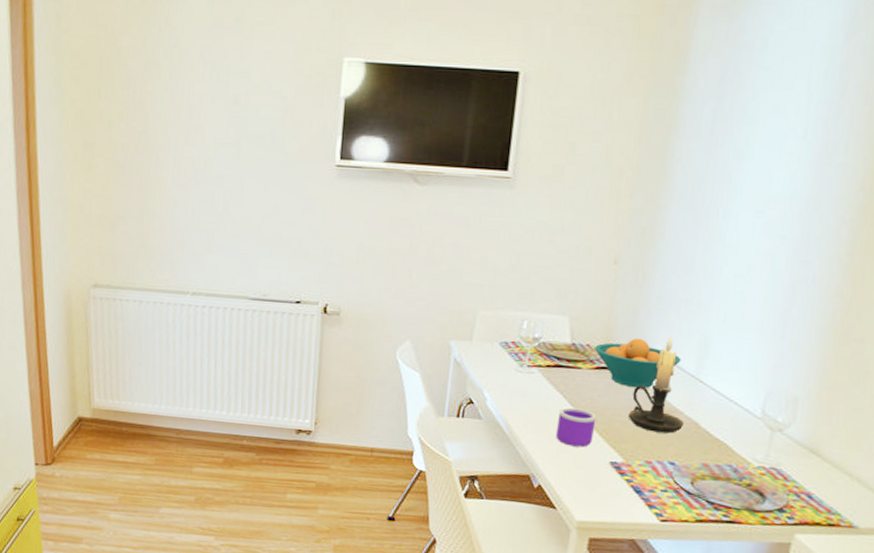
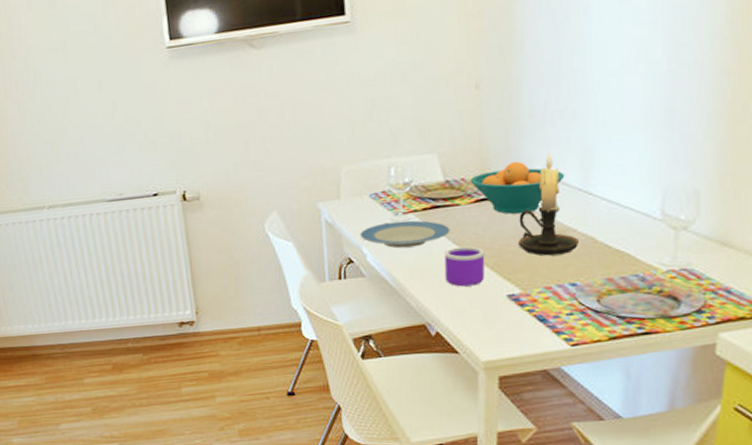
plate: none [484,371,569,400] -> present [360,220,450,249]

